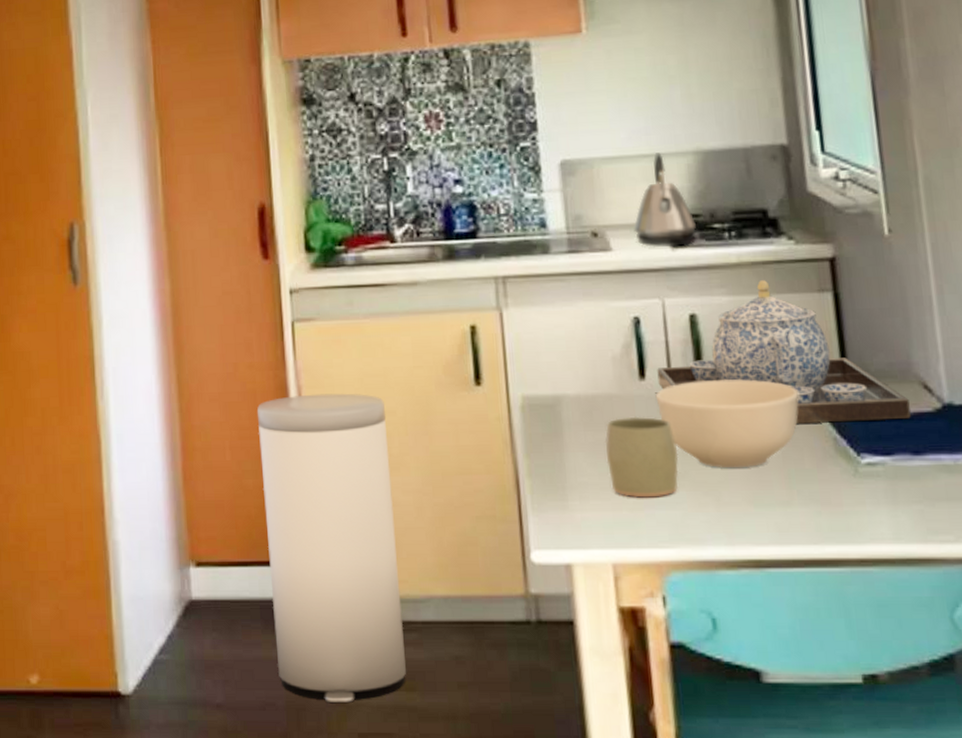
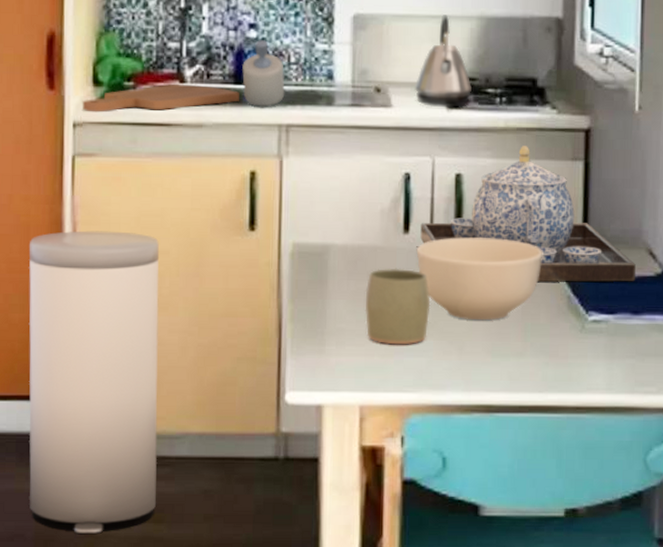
cutting board: none [296,243,452,278] -> present [82,84,239,113]
soap dispenser: none [451,194,498,262] -> present [242,40,285,108]

